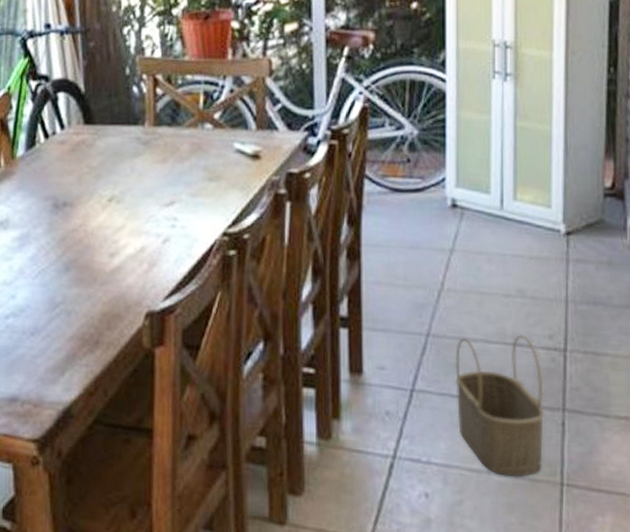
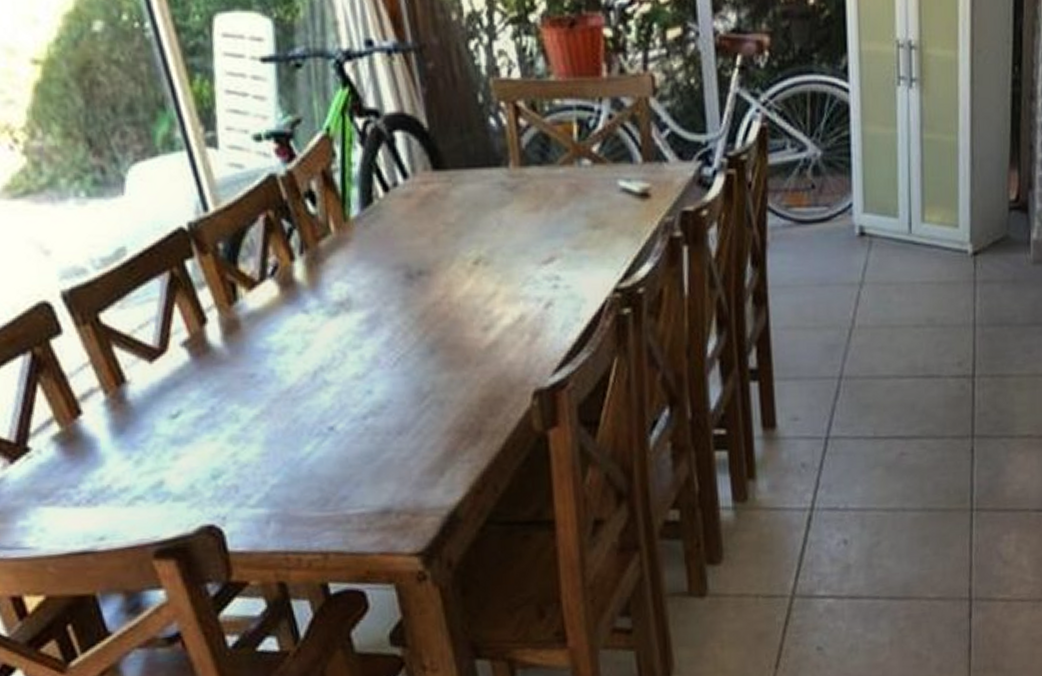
wicker basket: present [455,334,545,476] -> none [868,365,956,510]

